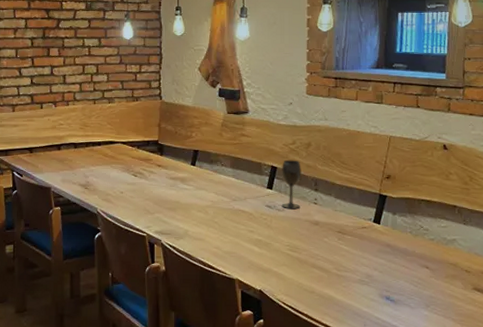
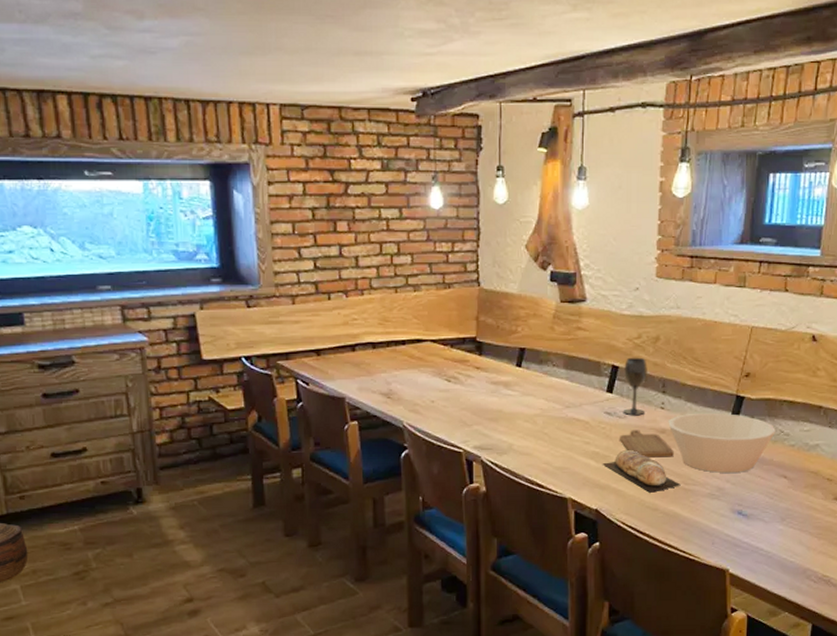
bread loaf: none [264,239,334,277] -> present [602,450,681,493]
chopping board: none [279,221,327,246] -> present [620,430,674,458]
bowl: none [321,208,417,262] -> present [668,412,777,473]

